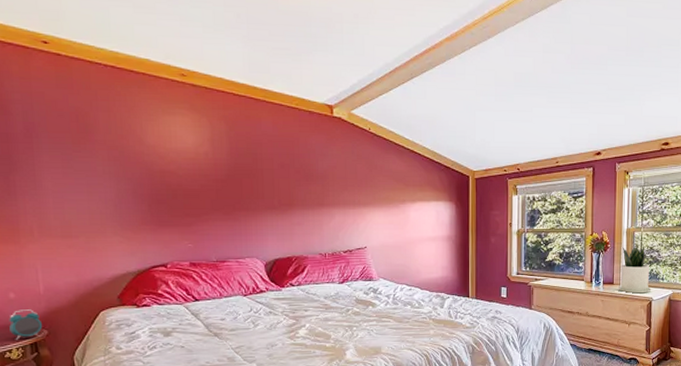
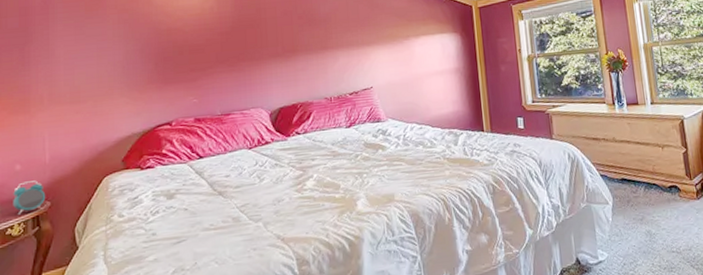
planter: present [618,246,652,294] -> none [641,61,681,113]

